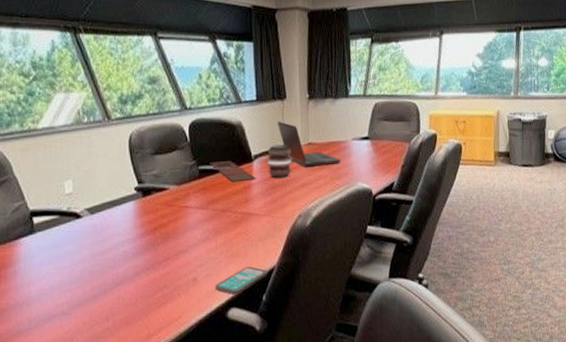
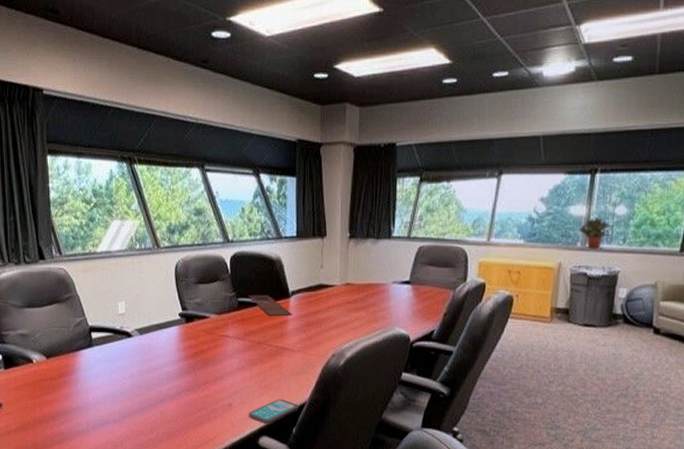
speaker: present [266,144,293,179] -> none [303,282,330,316]
laptop computer: present [277,121,341,167] -> none [316,259,379,308]
potted plant: none [511,69,540,98] -> present [578,218,615,249]

